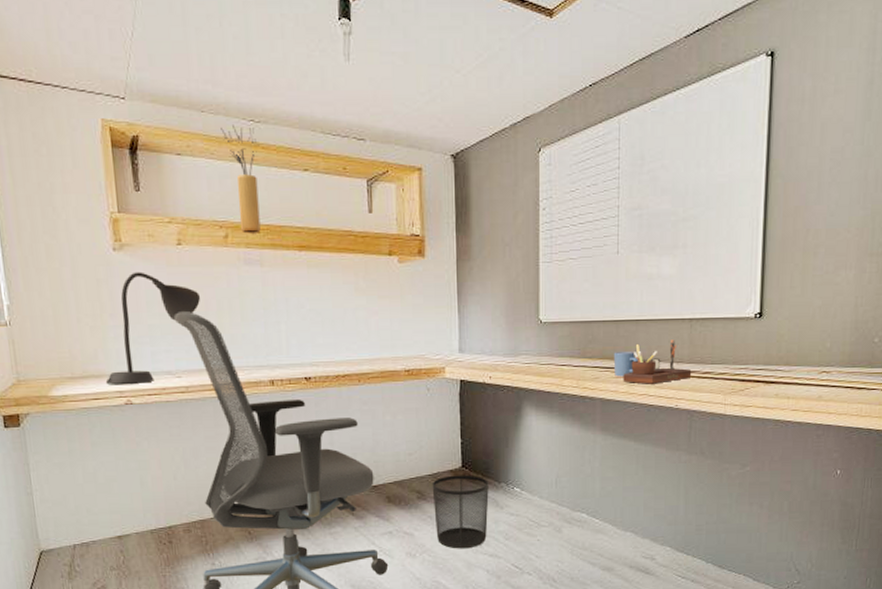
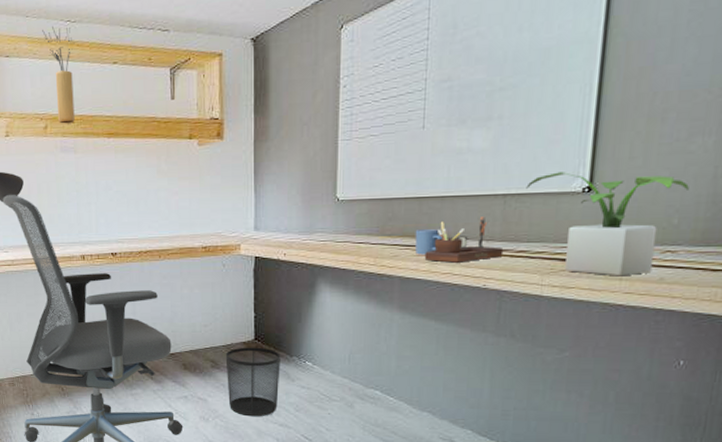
potted plant: none [709,299,837,395] -> present [526,172,689,277]

